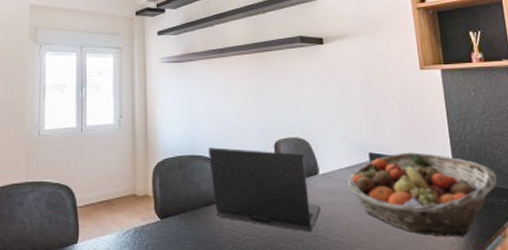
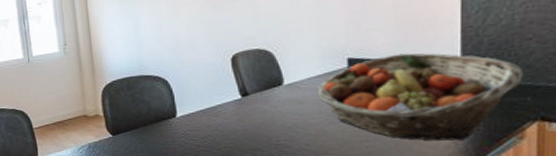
laptop: present [209,147,321,232] -> none [158,65,284,142]

